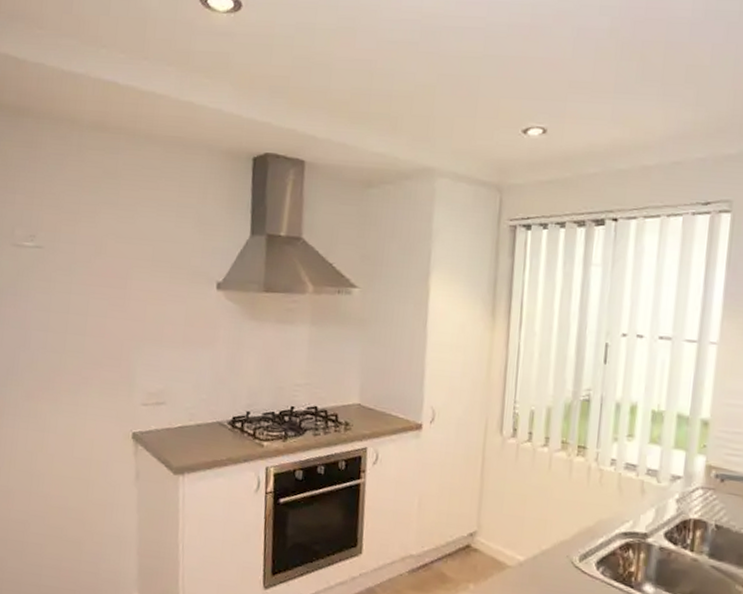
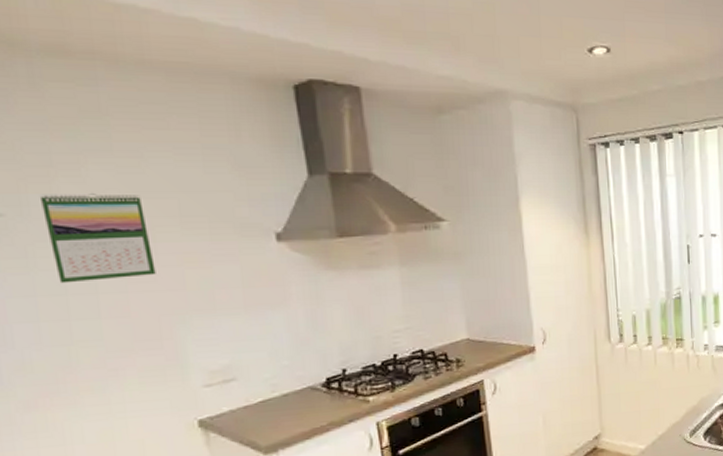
calendar: none [65,234,129,306] -> present [39,194,156,284]

